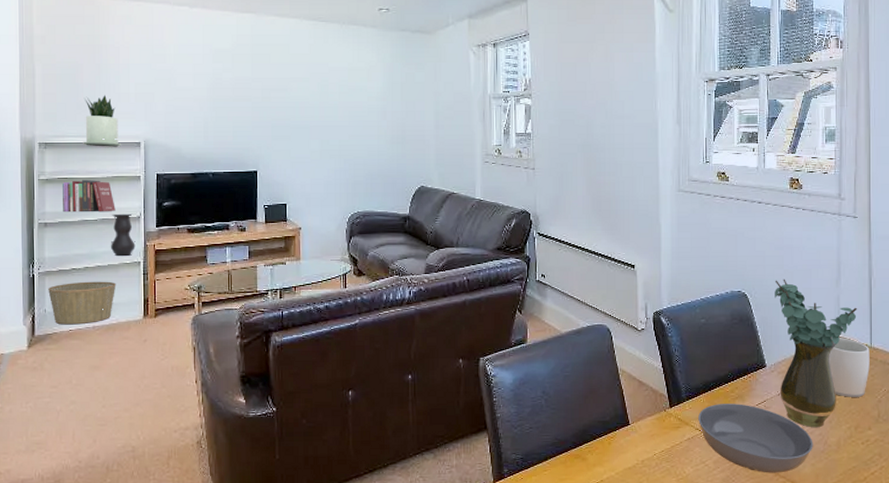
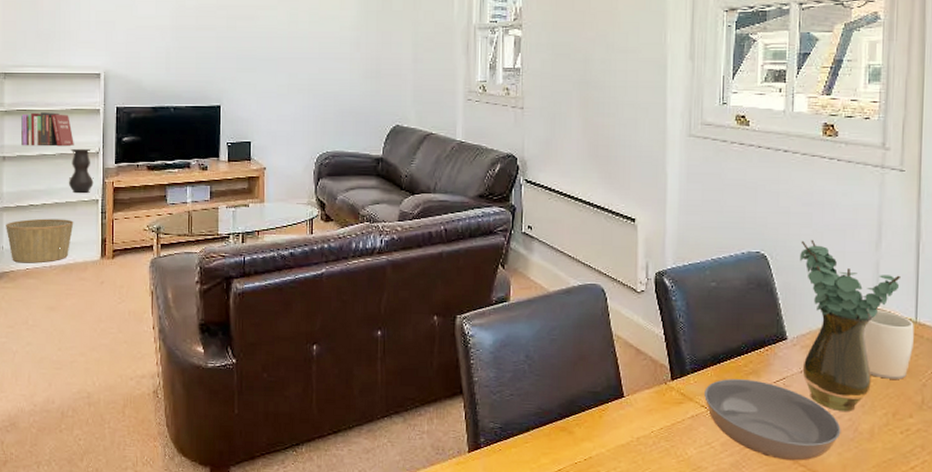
planter: present [83,95,122,148] -> none [42,23,82,79]

